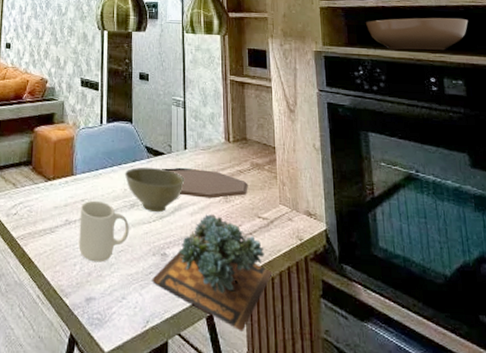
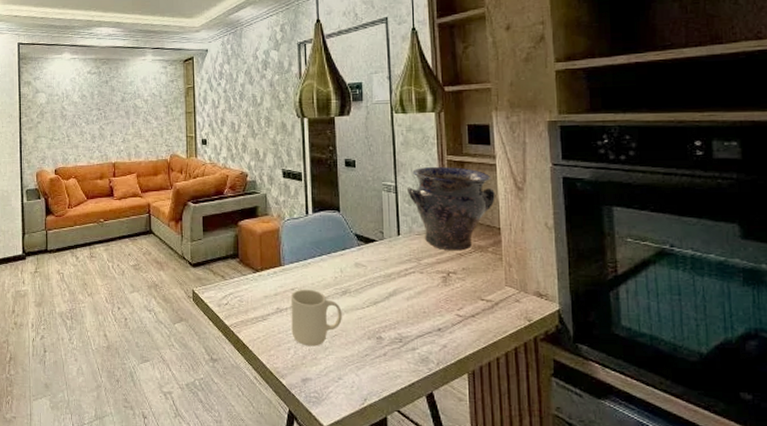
bowl: present [124,167,185,212] -> none [334,254,399,298]
succulent plant: present [152,214,273,333] -> none [368,298,498,410]
placemat: present [162,167,248,199] -> none [374,253,470,283]
vase: none [195,84,271,168] -> present [407,166,495,251]
bowl: present [365,17,469,51] -> none [613,67,751,113]

